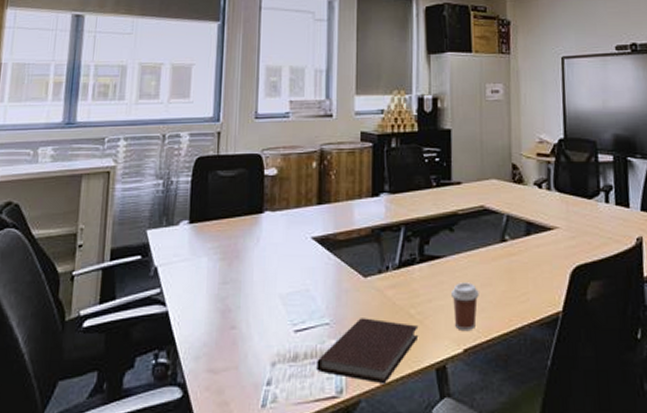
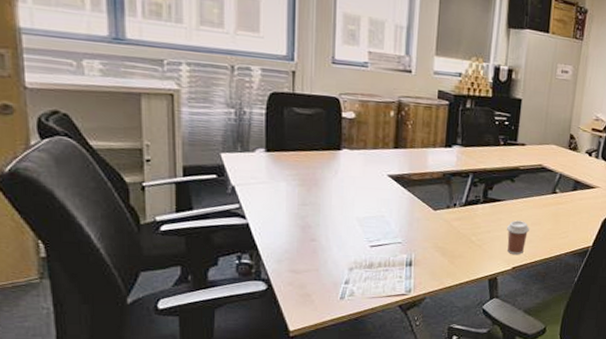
notebook: present [317,318,419,385] -> none [389,240,478,288]

